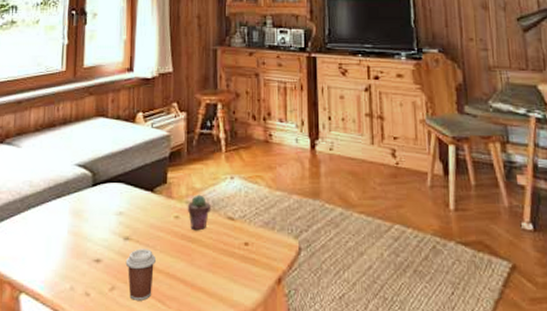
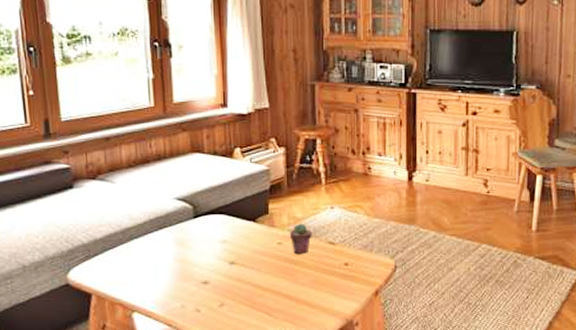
coffee cup: present [125,249,156,300] -> none [232,271,261,314]

